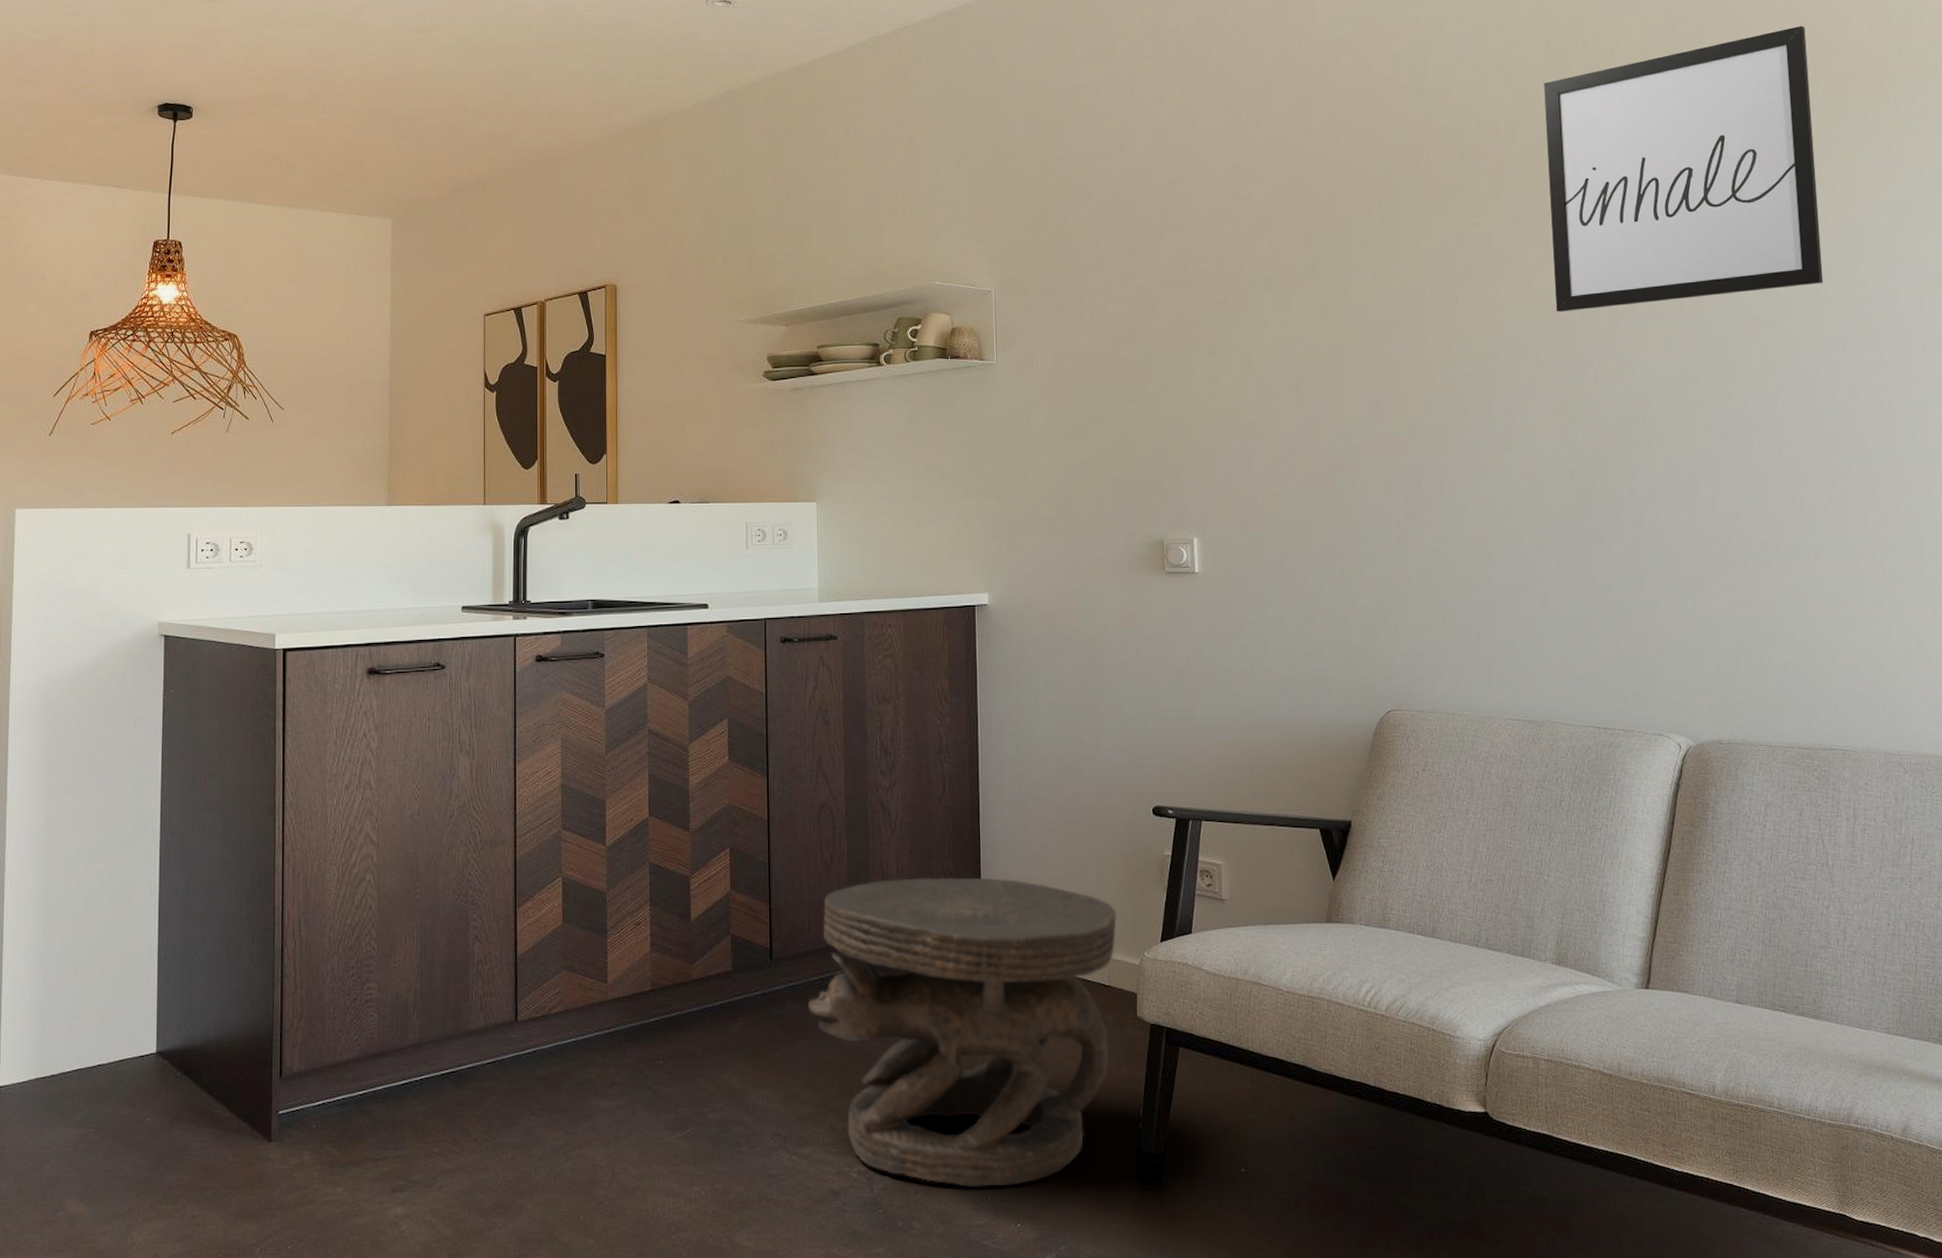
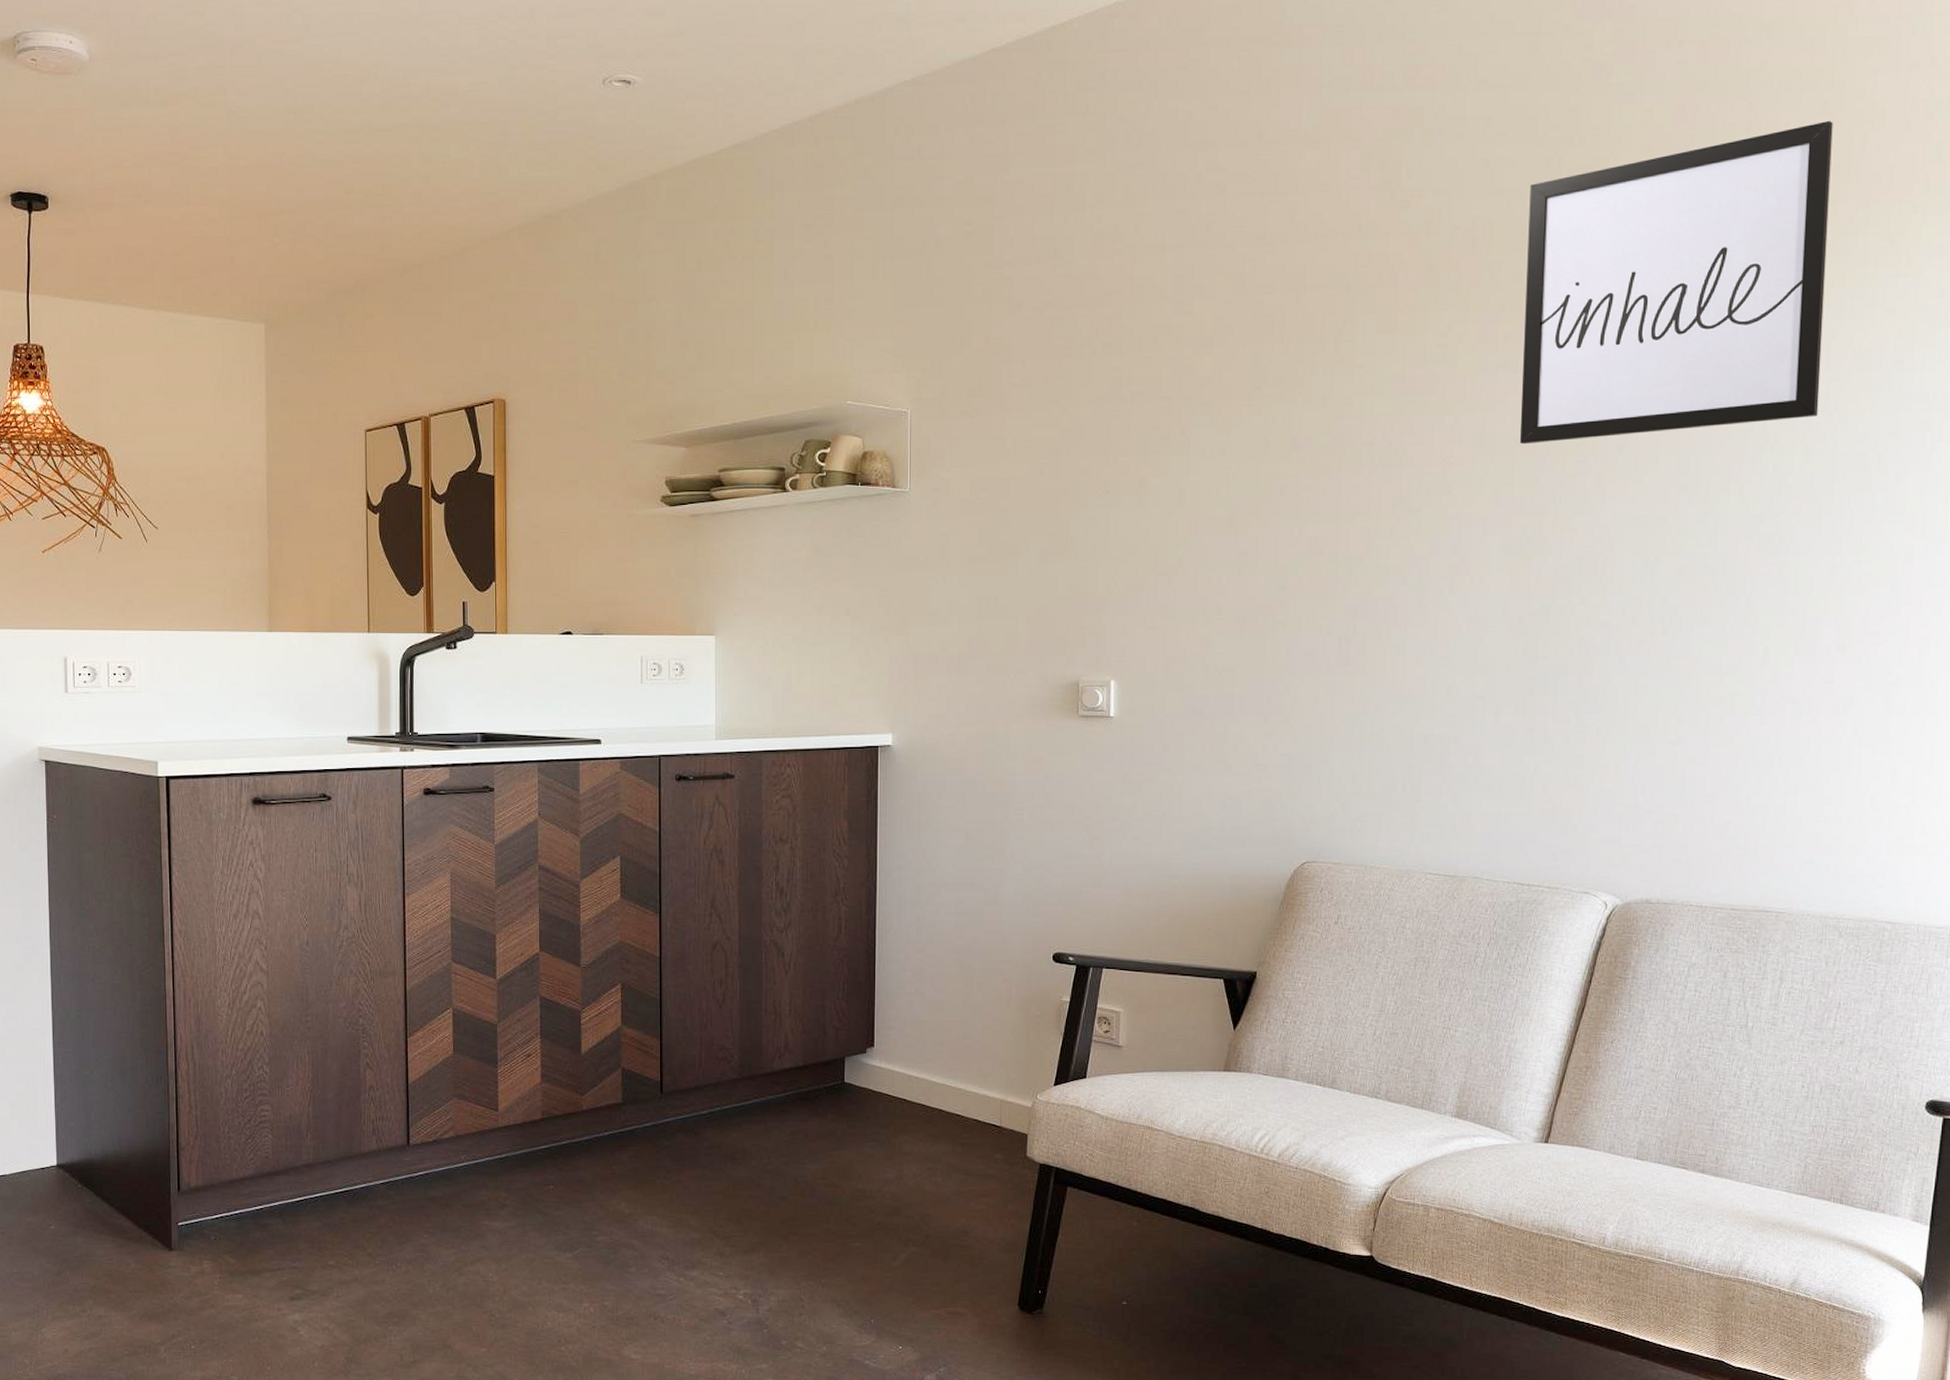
carved stool: present [808,877,1117,1188] -> none [698,1017,1011,1312]

